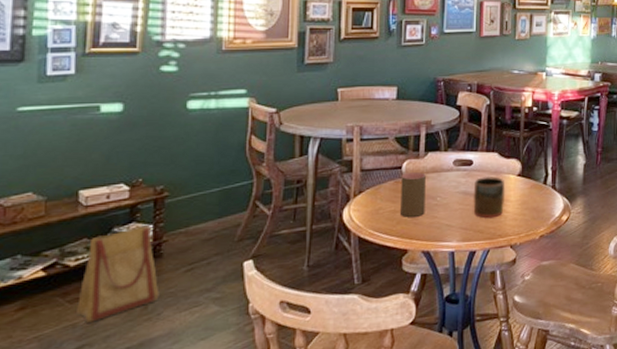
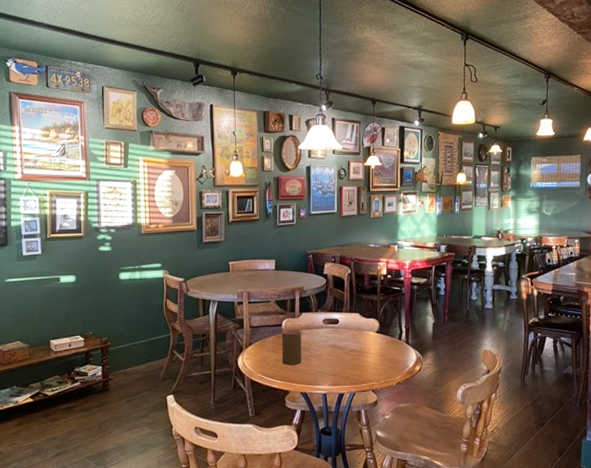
shopping bag: present [77,225,160,323] -> none [55,367,109,437]
mug: present [473,176,505,218] -> none [340,332,367,367]

